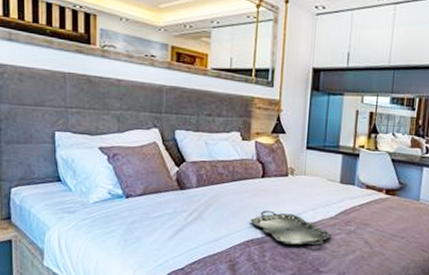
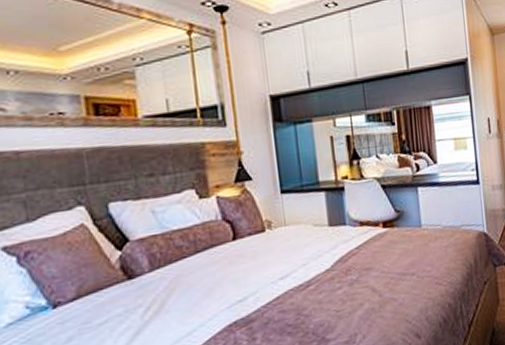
serving tray: present [250,210,332,245] -> none [228,276,333,318]

